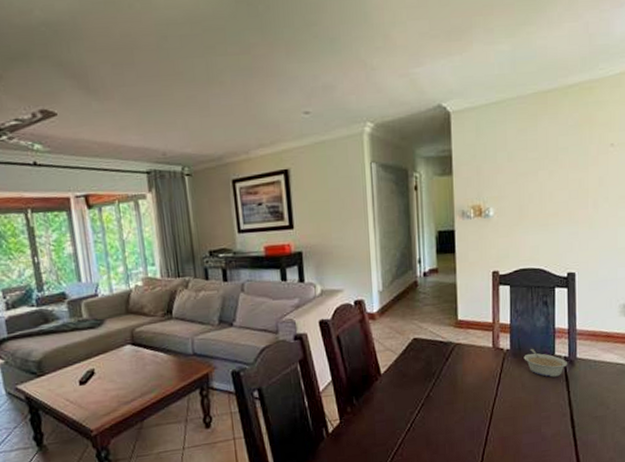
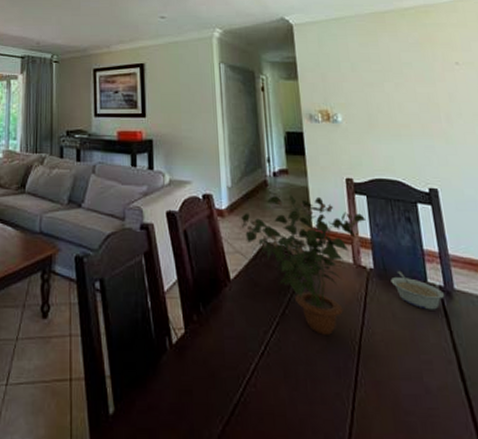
potted plant: none [391,291,508,409] -> present [240,195,367,335]

